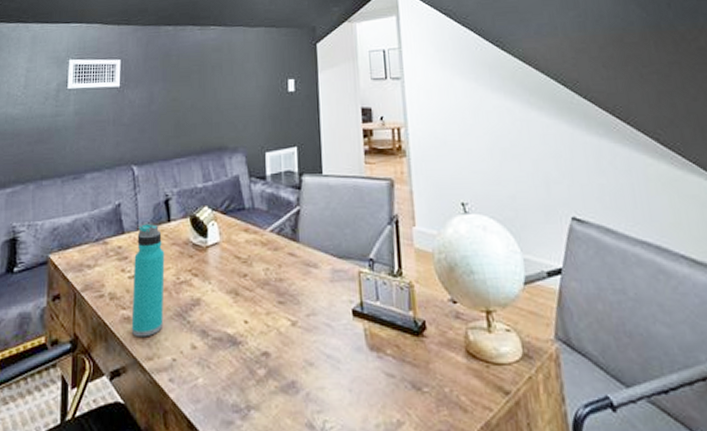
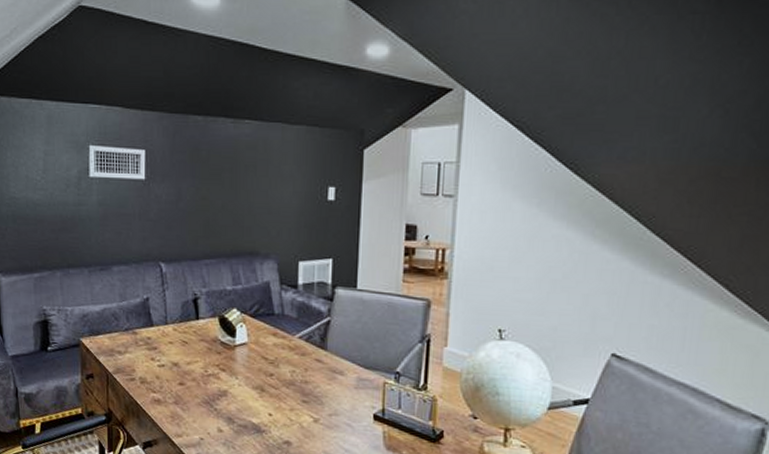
water bottle: present [131,224,165,337] -> none [161,319,193,418]

